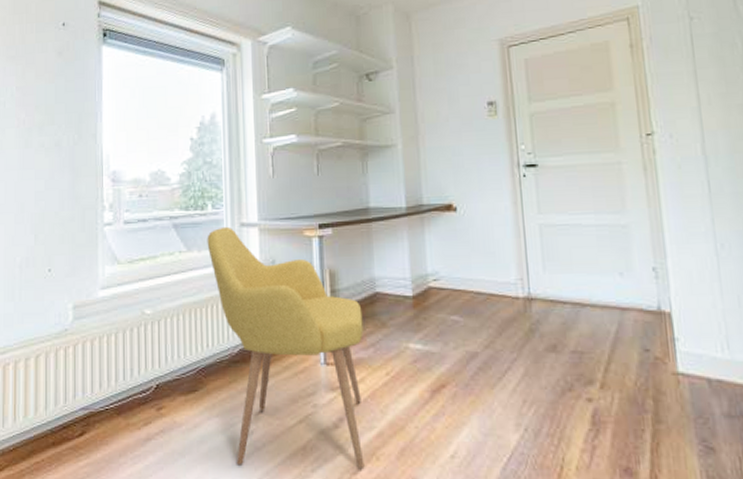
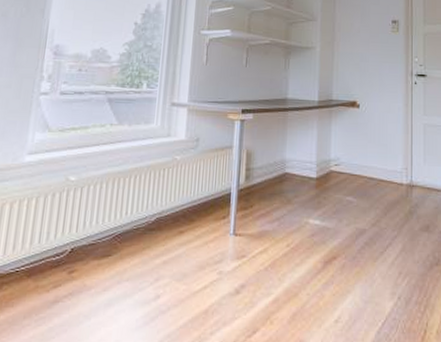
chair: present [207,226,365,468] -> none [138,104,272,331]

